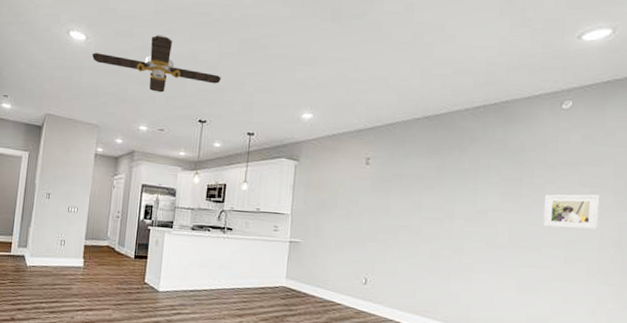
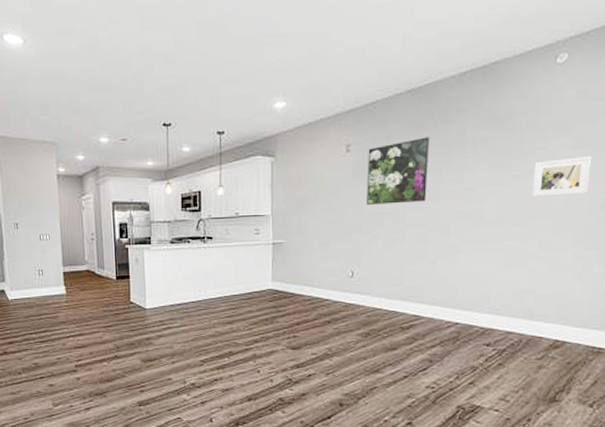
ceiling fan: present [92,35,221,93] -> none [34,27,181,97]
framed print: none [383,159,444,219] -> present [367,137,429,205]

